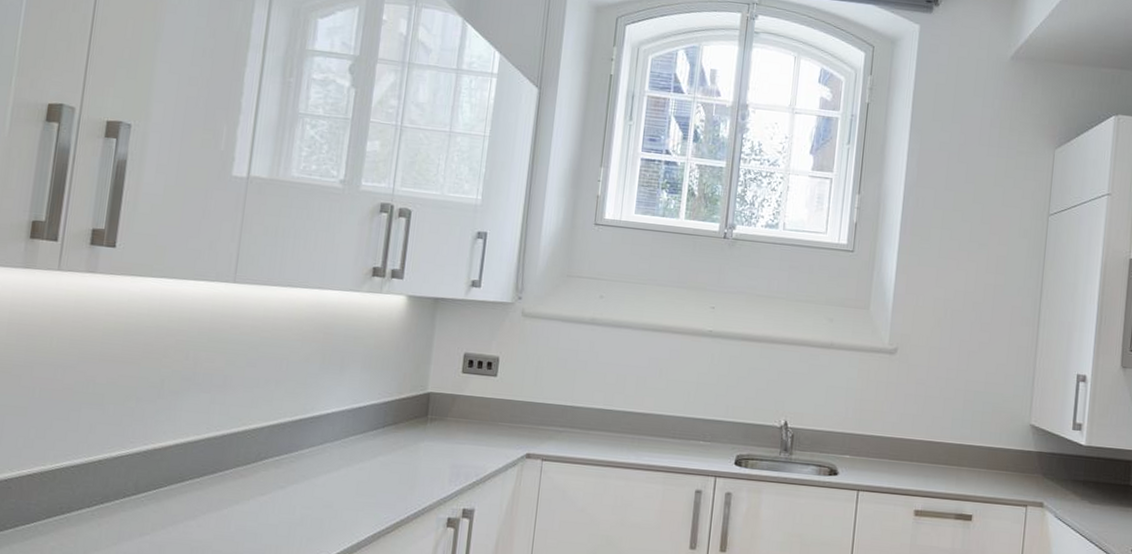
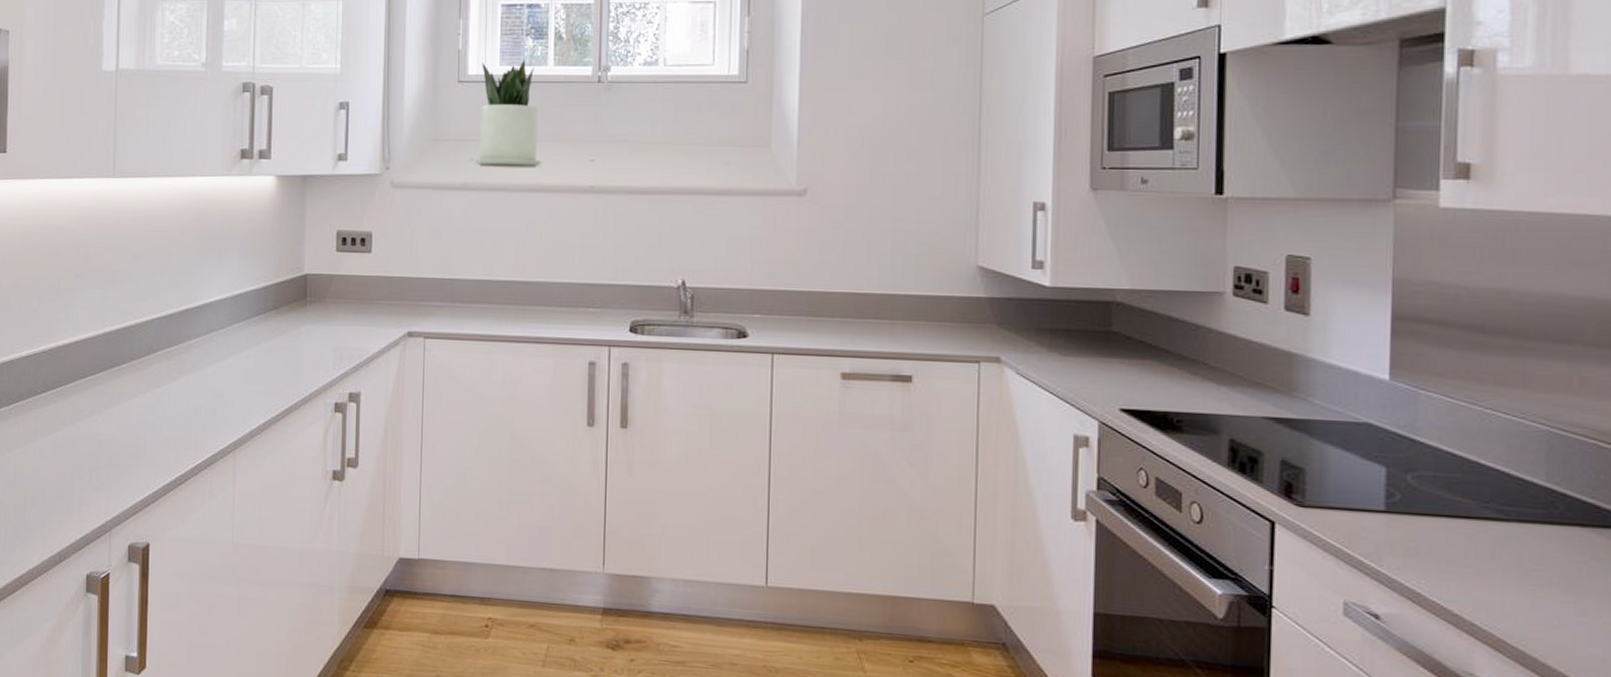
planter: none [602,209,668,310] -> present [473,60,542,169]

